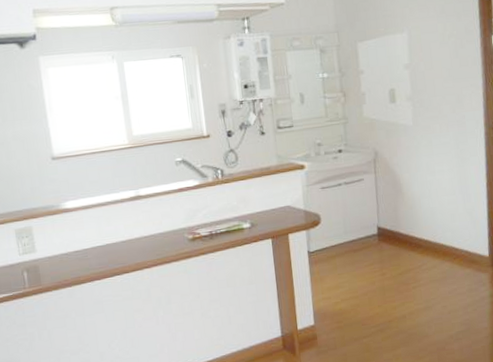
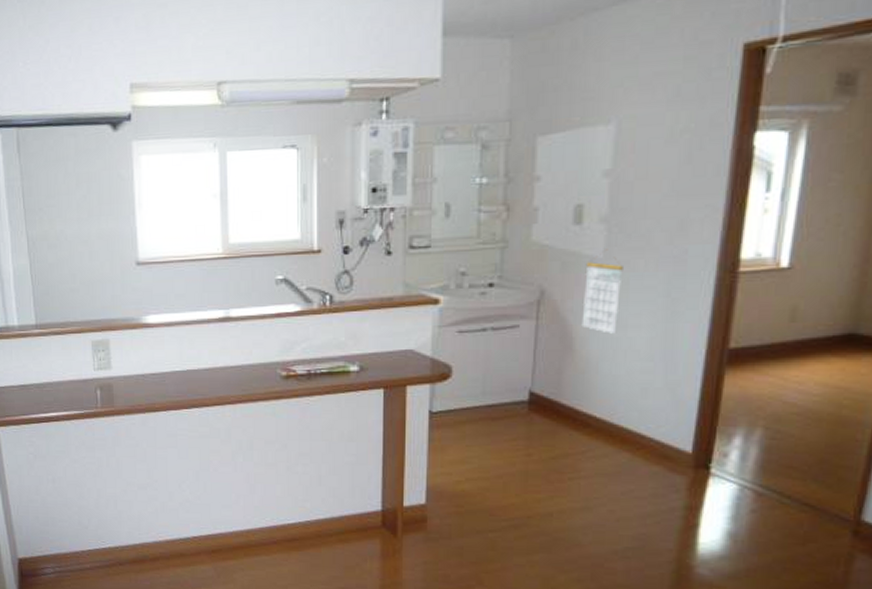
calendar: none [402,119,429,178] -> present [581,249,623,334]

